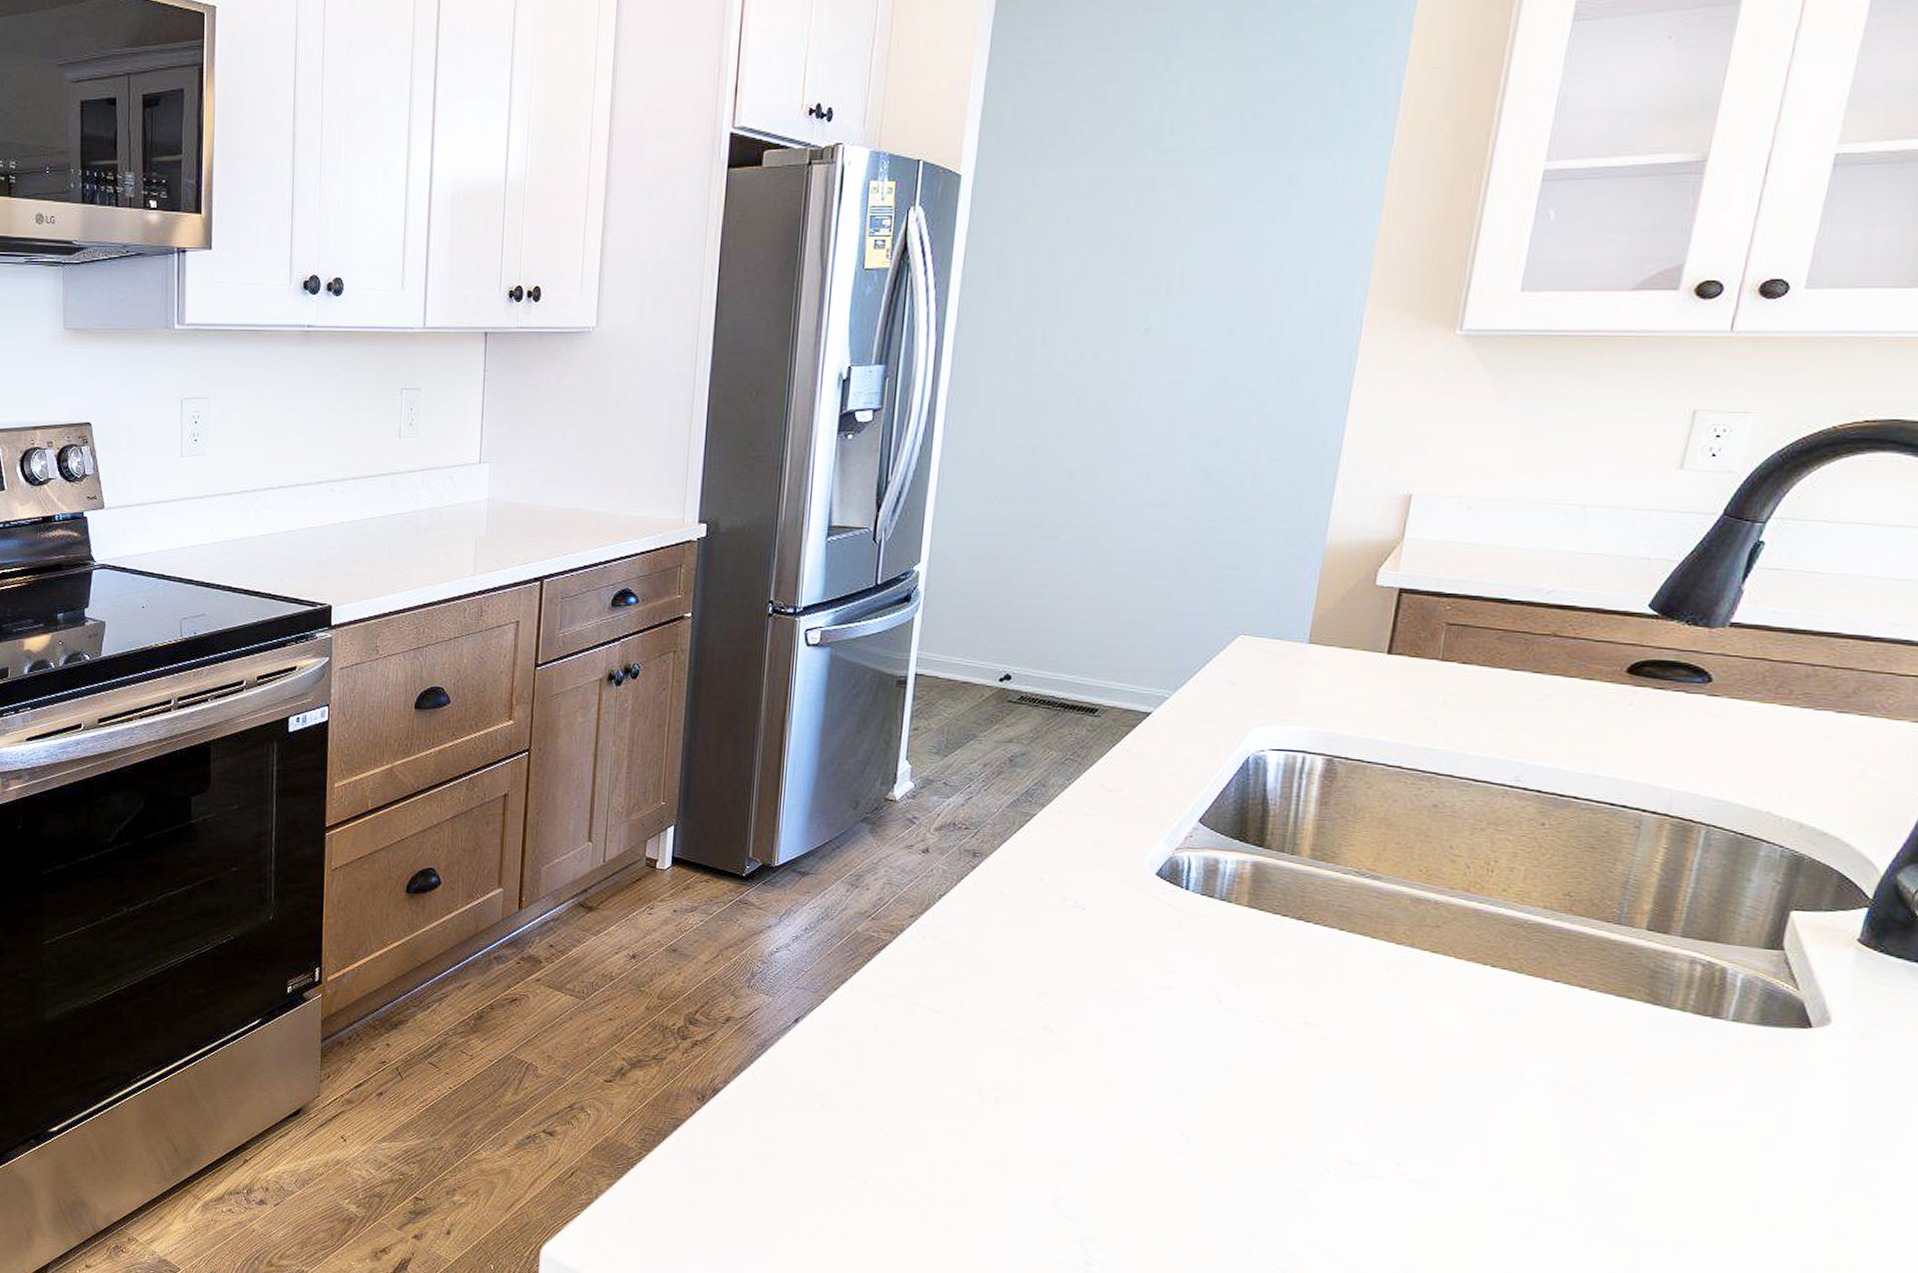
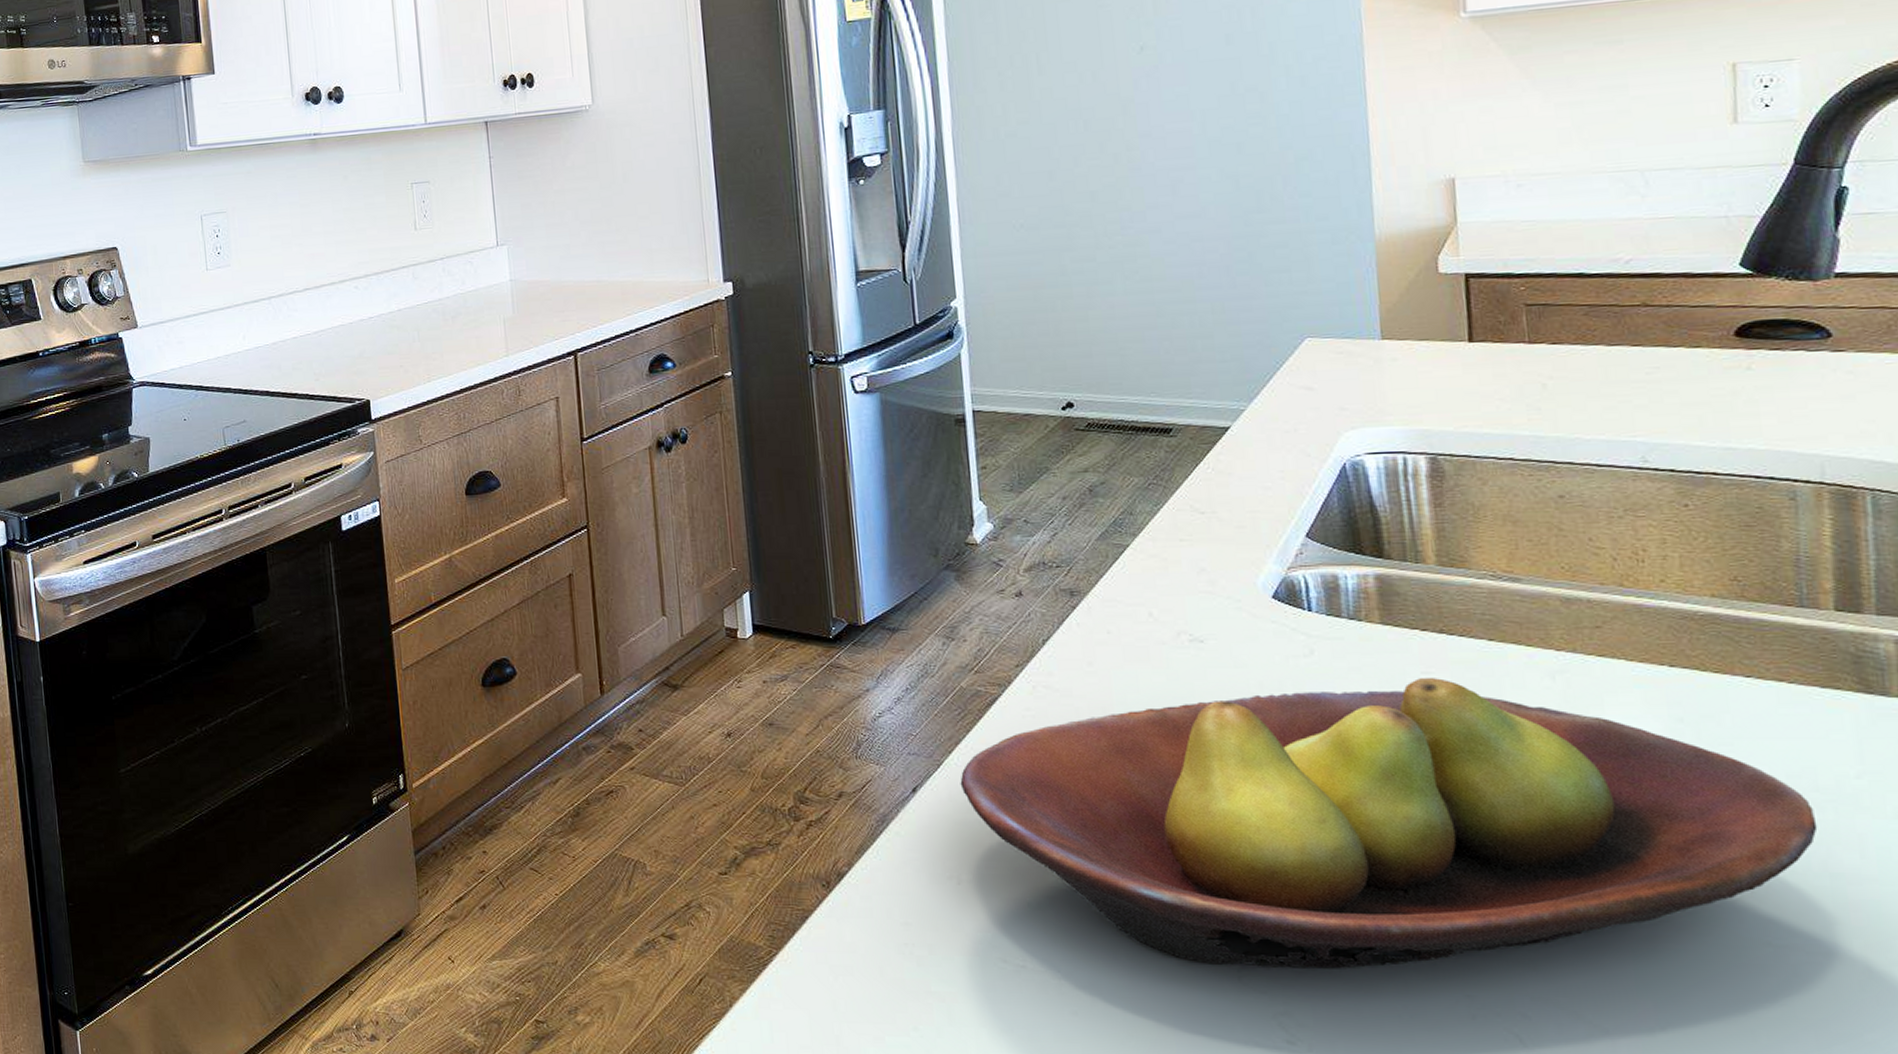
fruit bowl: none [839,958,1582,1205] -> present [960,678,1818,969]

